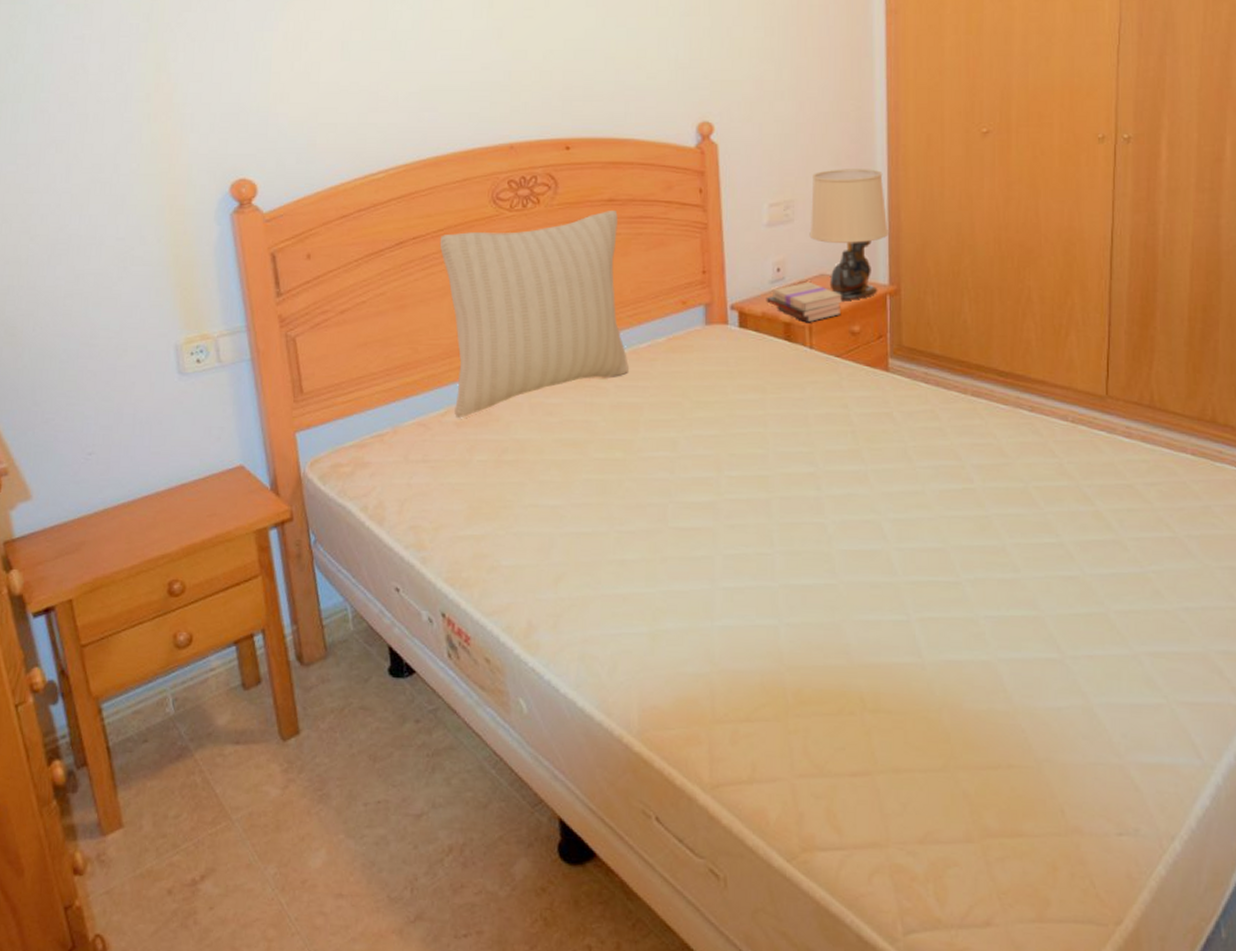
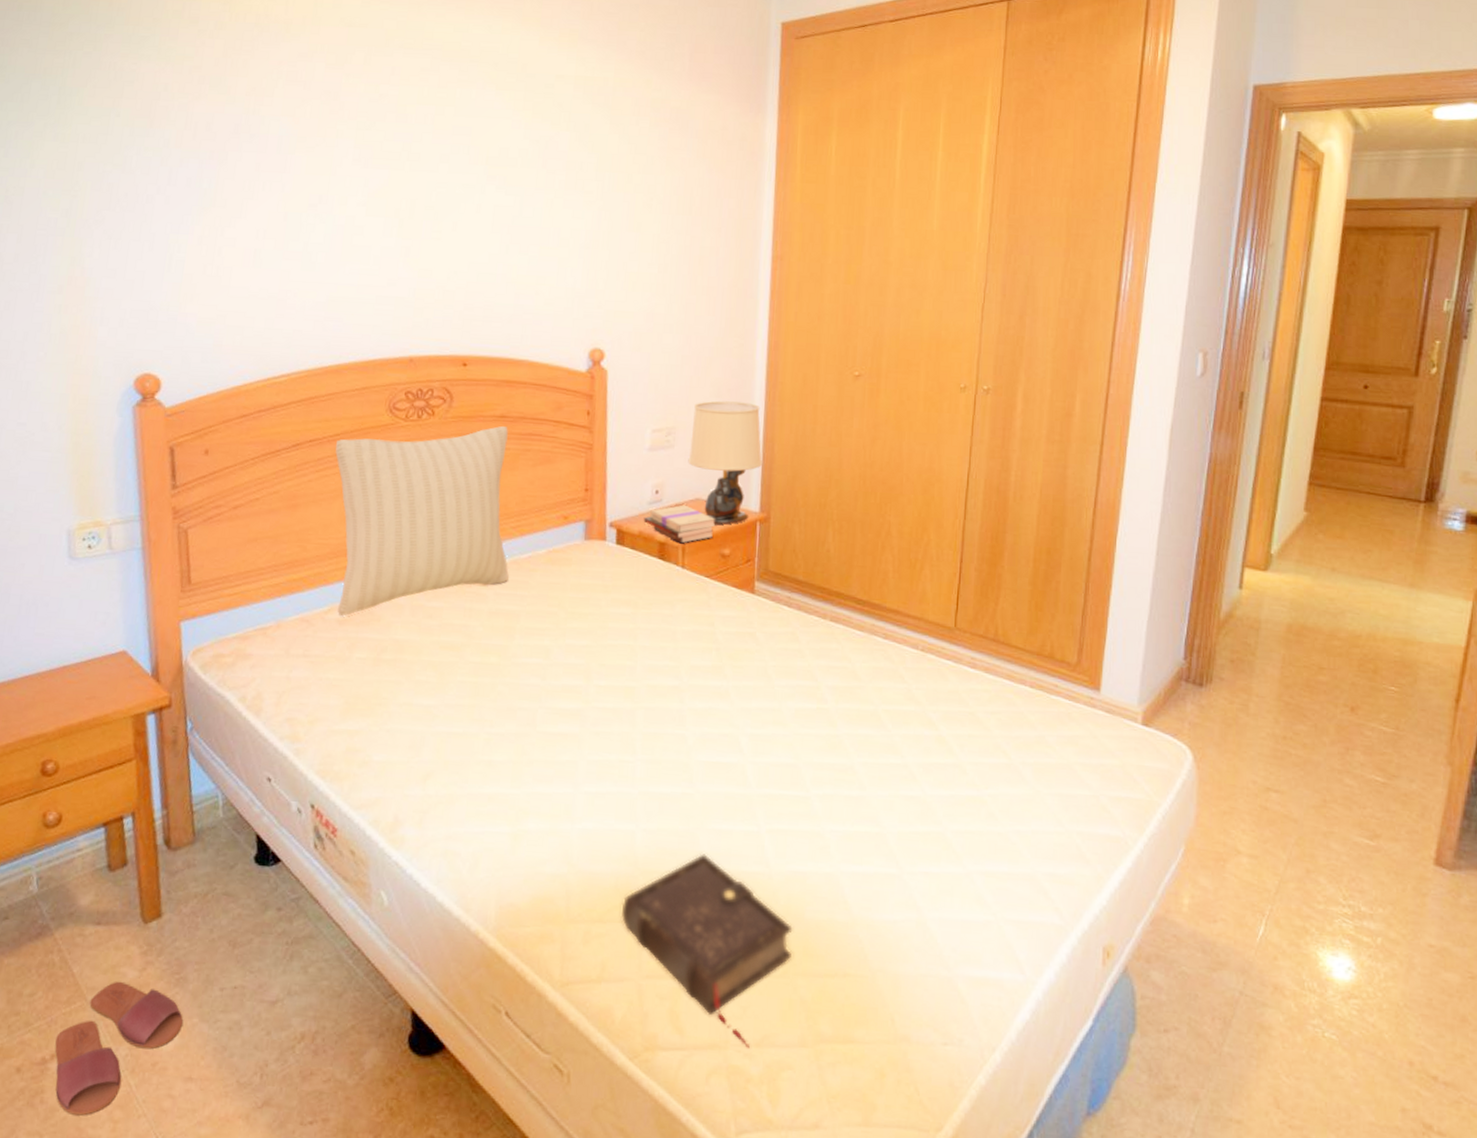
slippers: none [204,801,329,936] -> present [55,982,183,1116]
book: none [768,646,951,845] -> present [620,853,793,1048]

